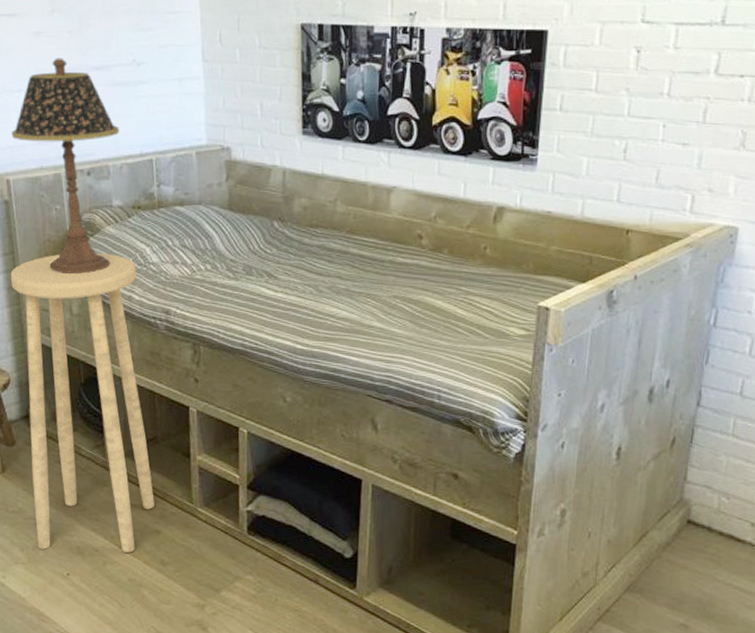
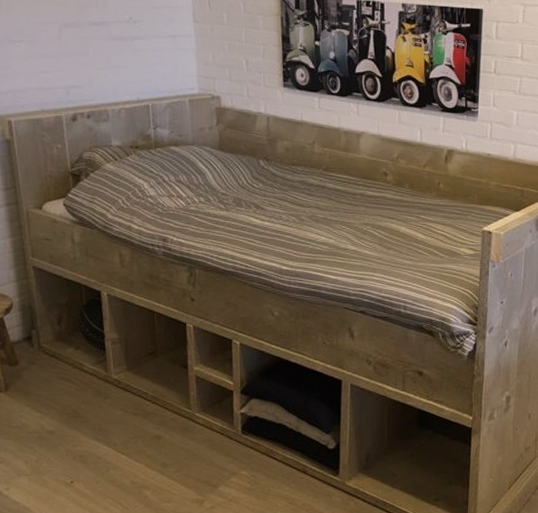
stool: present [10,252,154,553] -> none [12,187,155,460]
table lamp: present [11,58,120,275] -> none [13,13,118,207]

